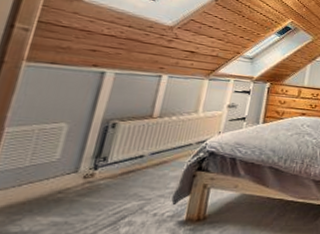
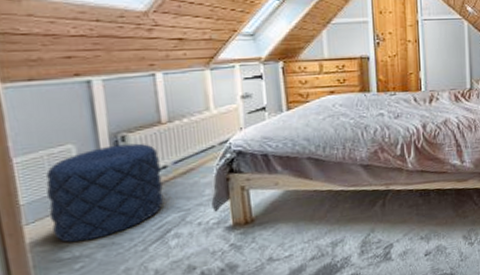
pouf: none [12,130,141,217] -> present [46,143,164,243]

